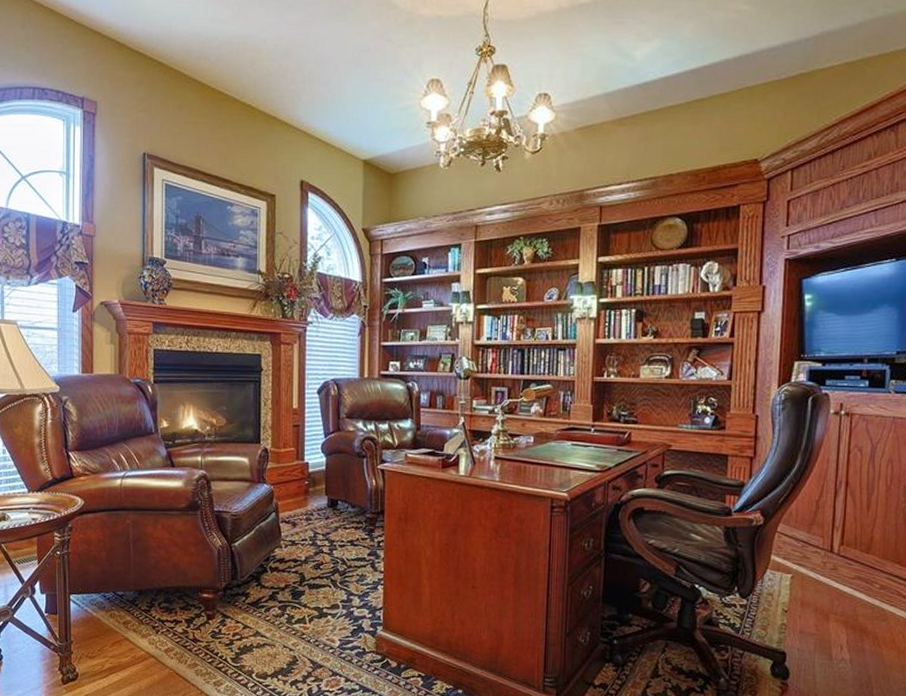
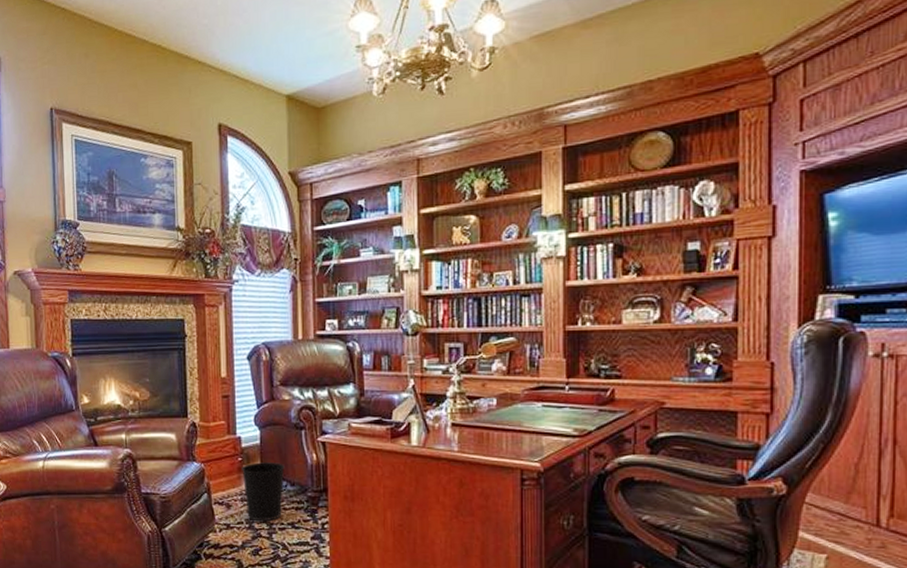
wastebasket: none [308,486,347,539] -> present [242,462,285,522]

